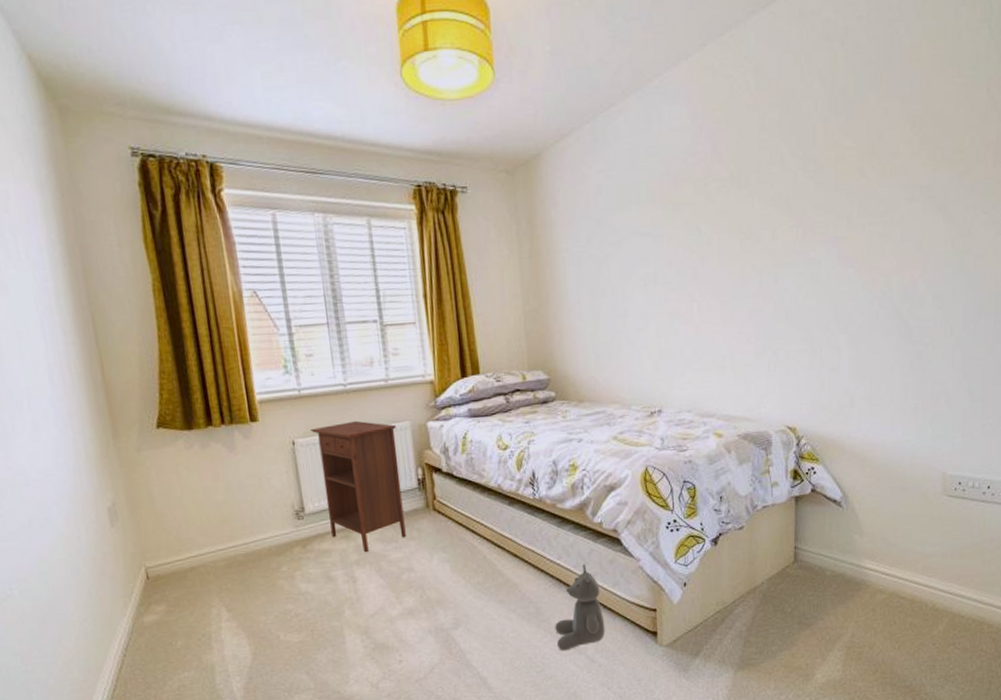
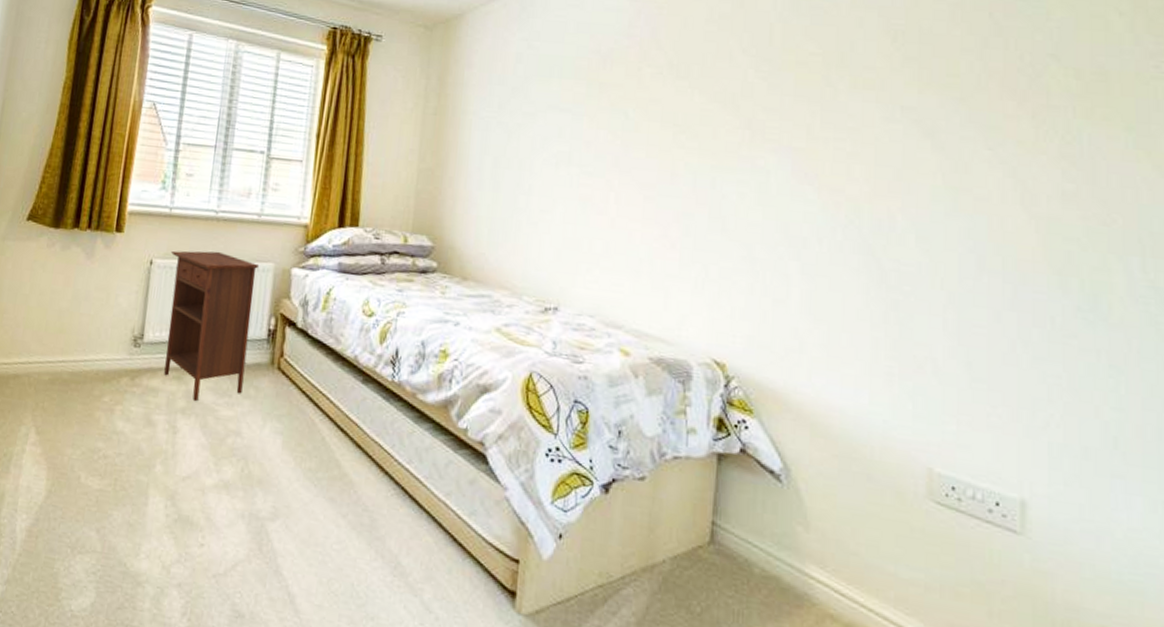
stuffed animal: present [555,564,605,651] -> none [388,477,452,587]

